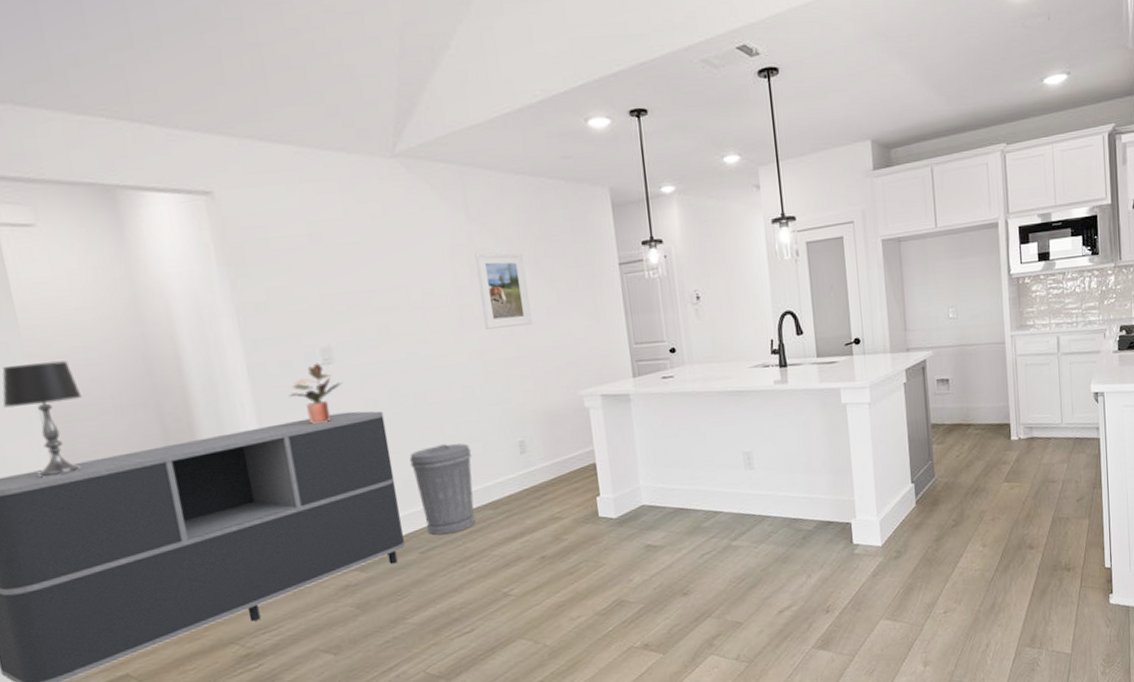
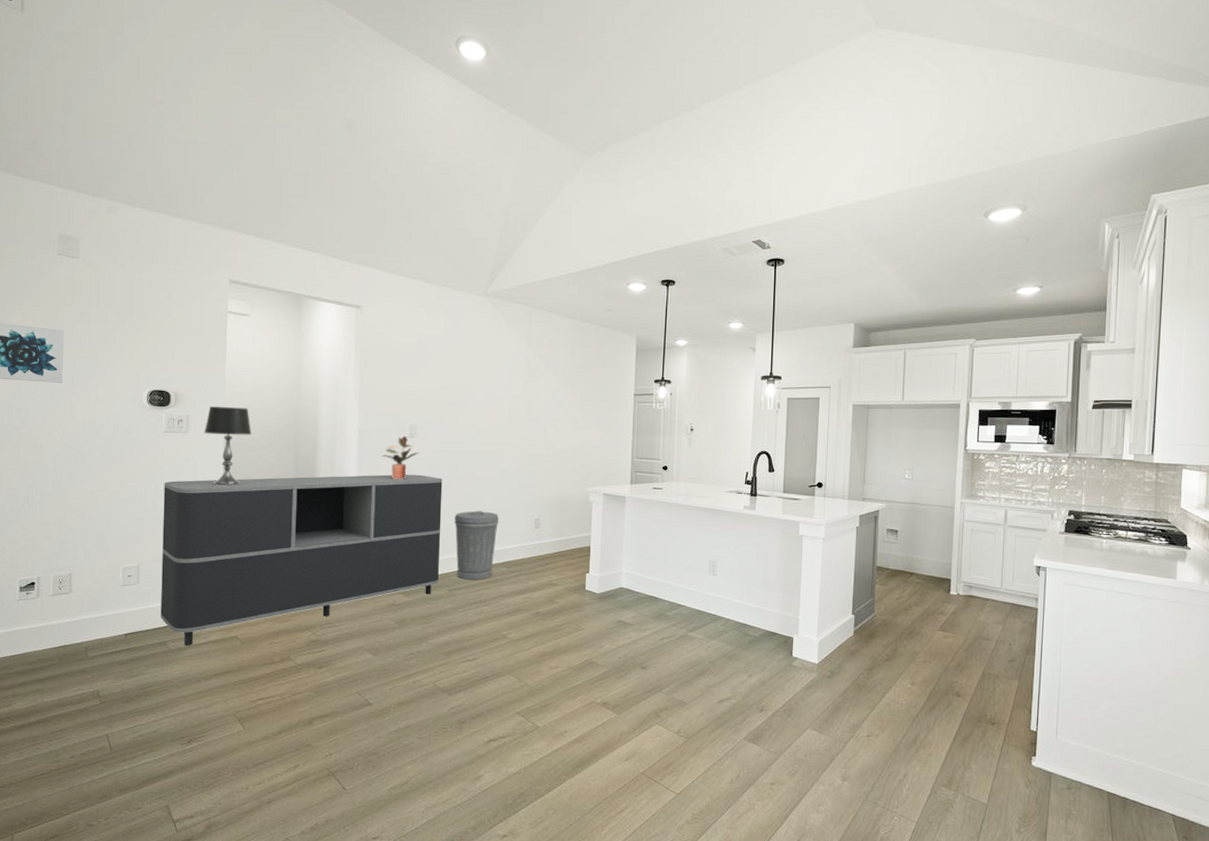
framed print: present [475,252,532,329] -> none [527,372,564,432]

